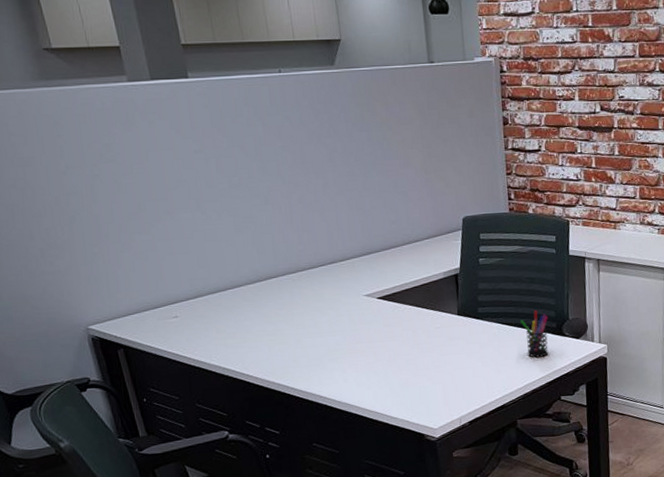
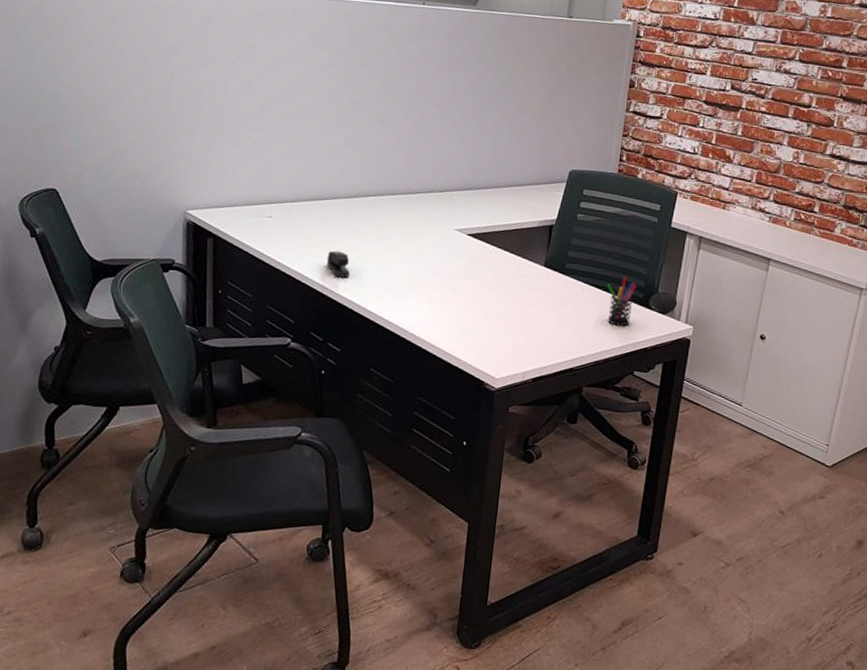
stapler: none [243,337,272,364] -> present [326,250,351,278]

